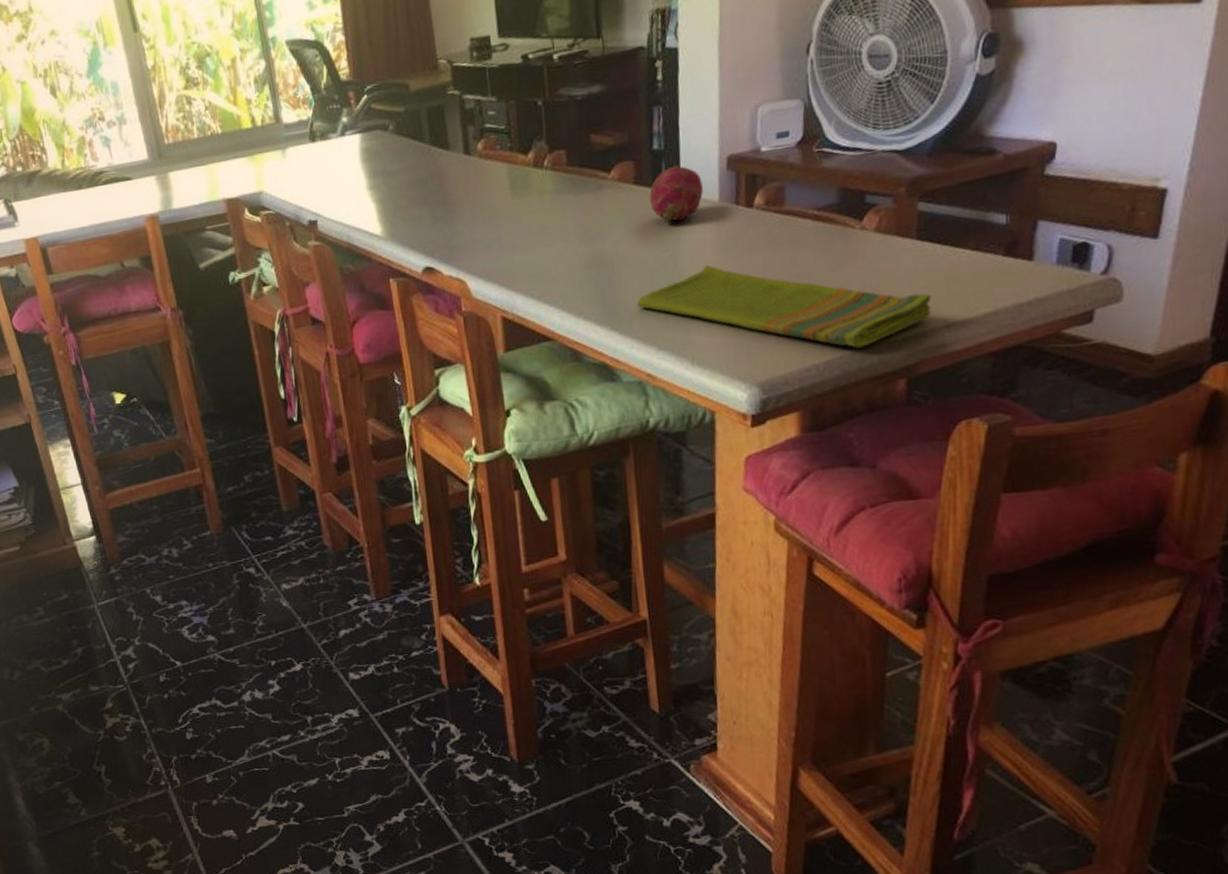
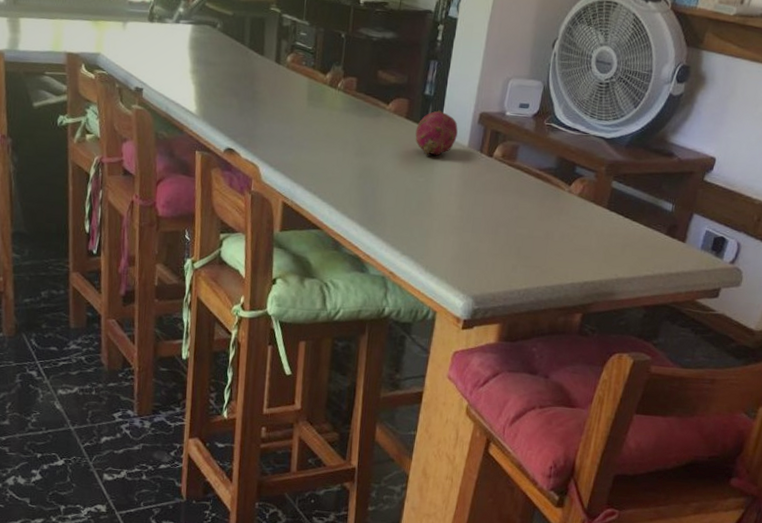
dish towel: present [637,264,932,348] -> none [392,194,610,284]

